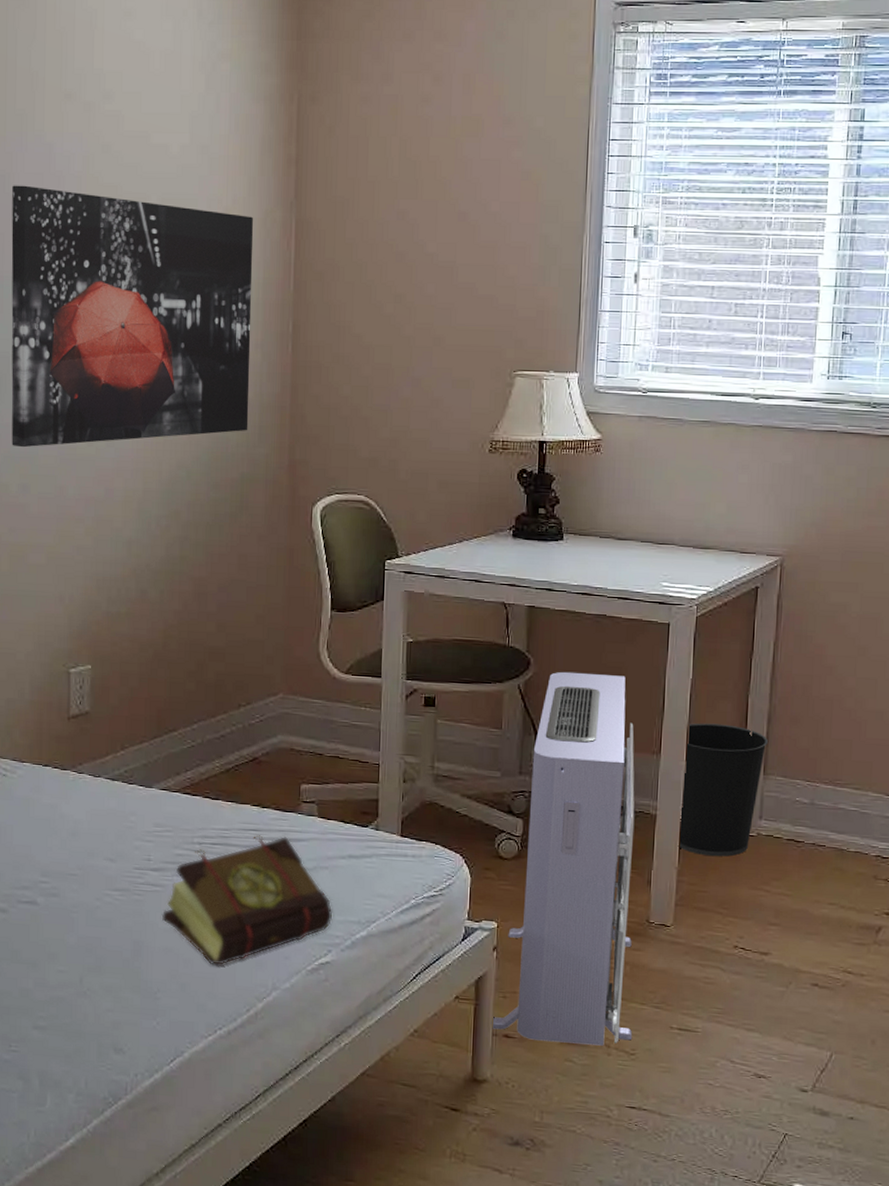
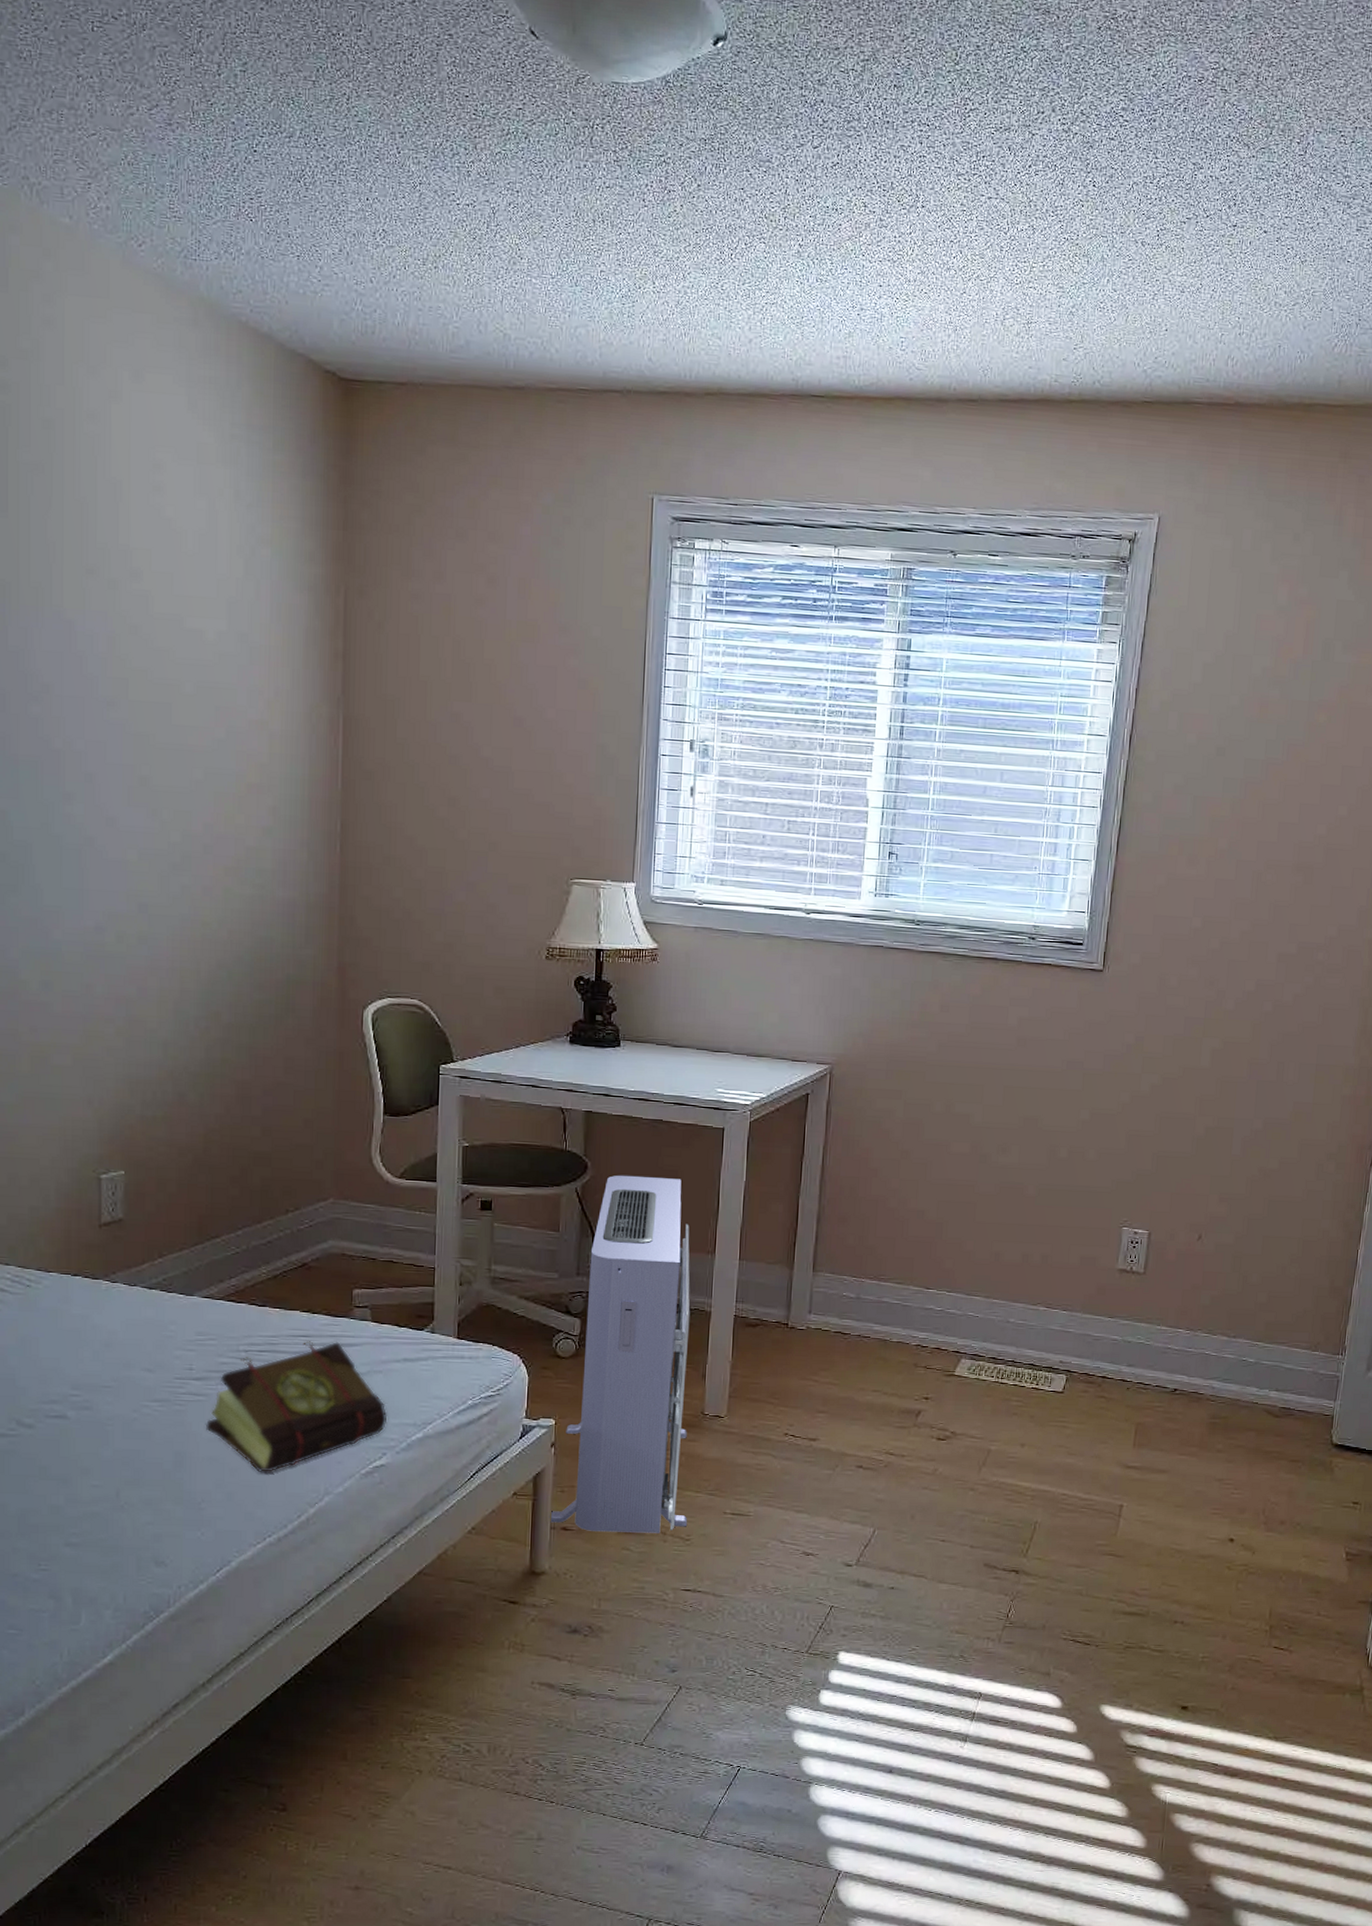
wall art: present [11,185,254,448] -> none [27,663,298,943]
wastebasket: present [677,723,769,857] -> none [731,1223,818,1350]

